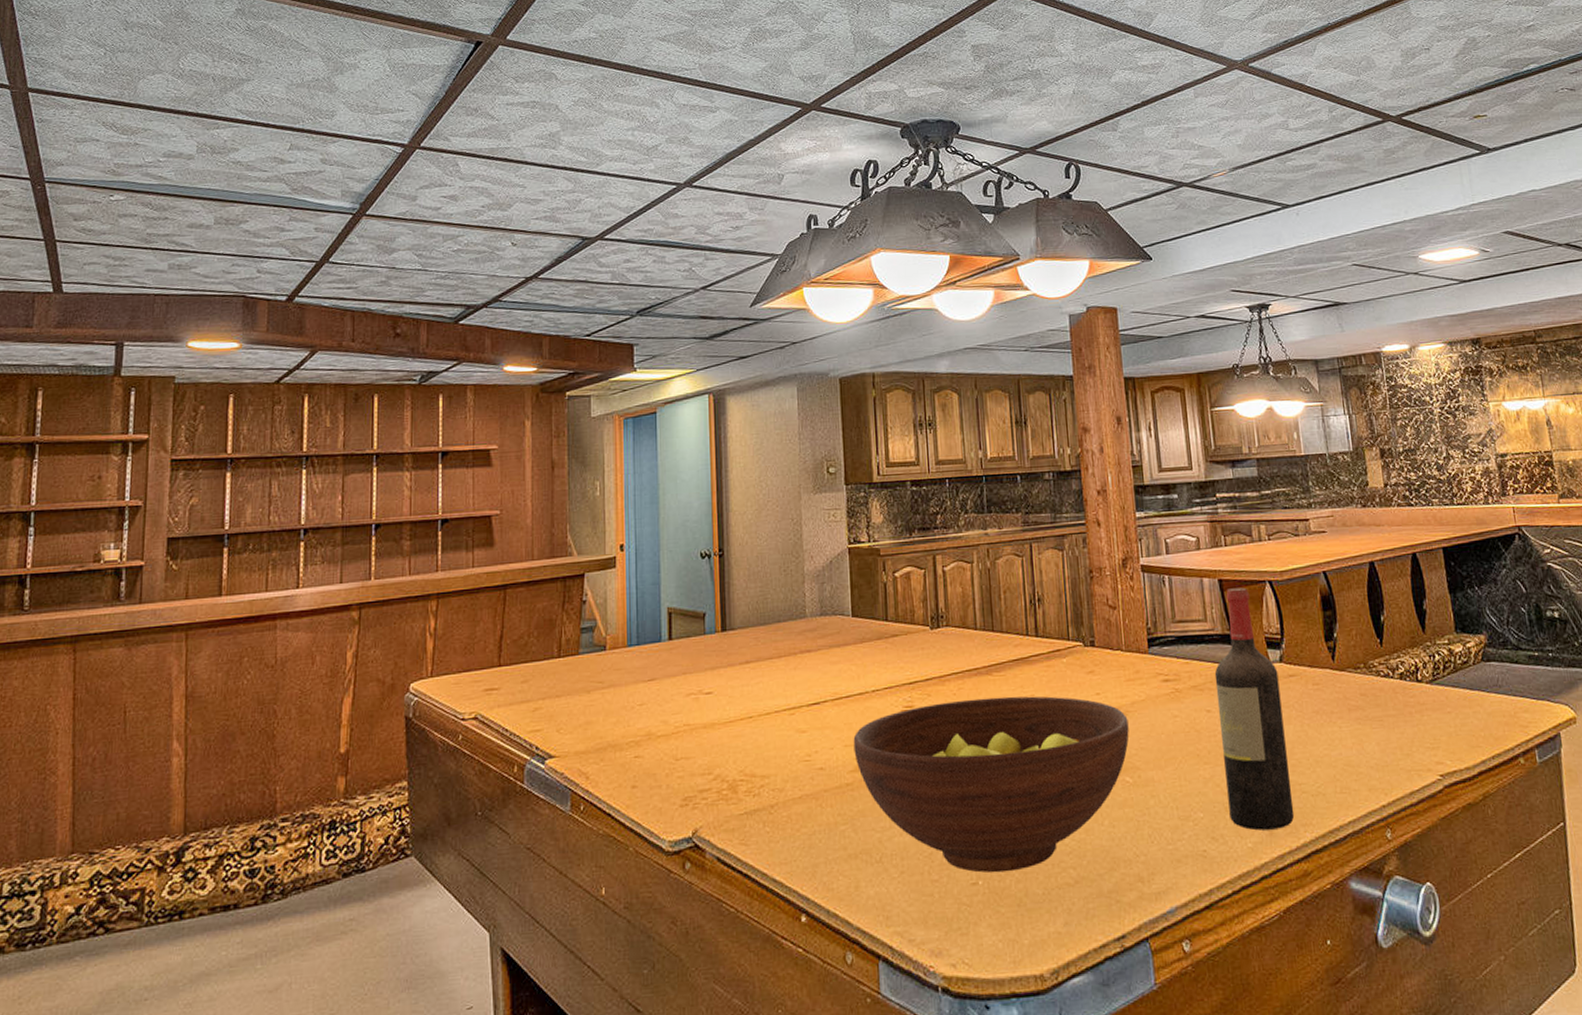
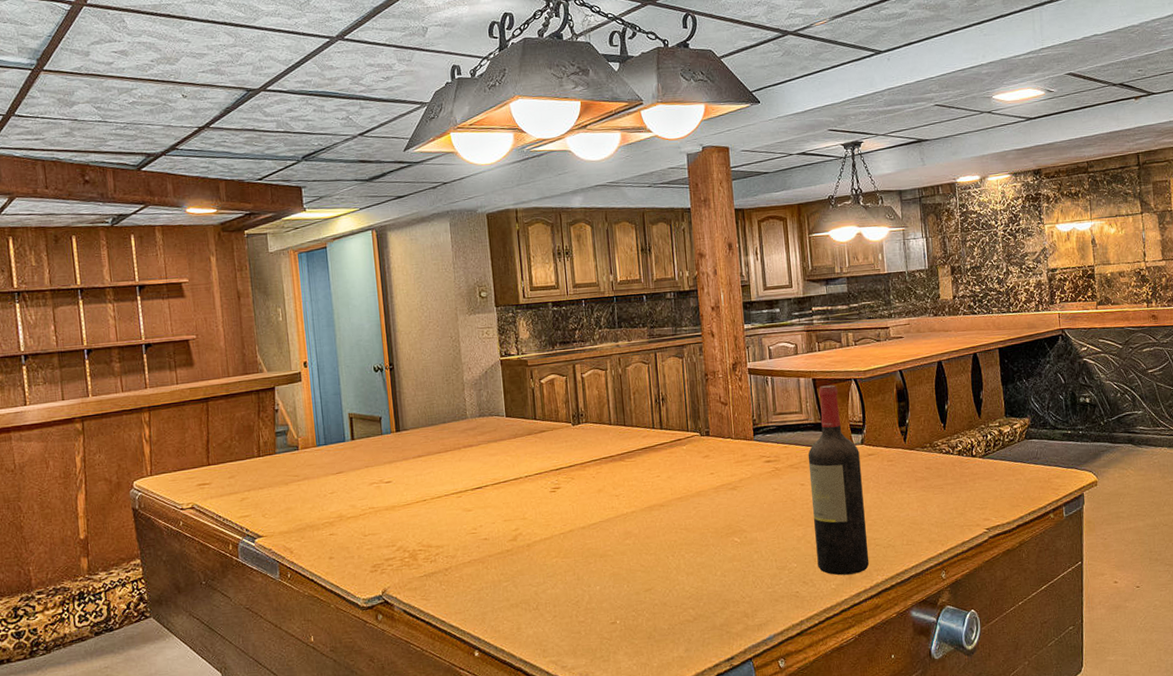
fruit bowl: present [853,696,1130,873] -> none [511,476,738,615]

